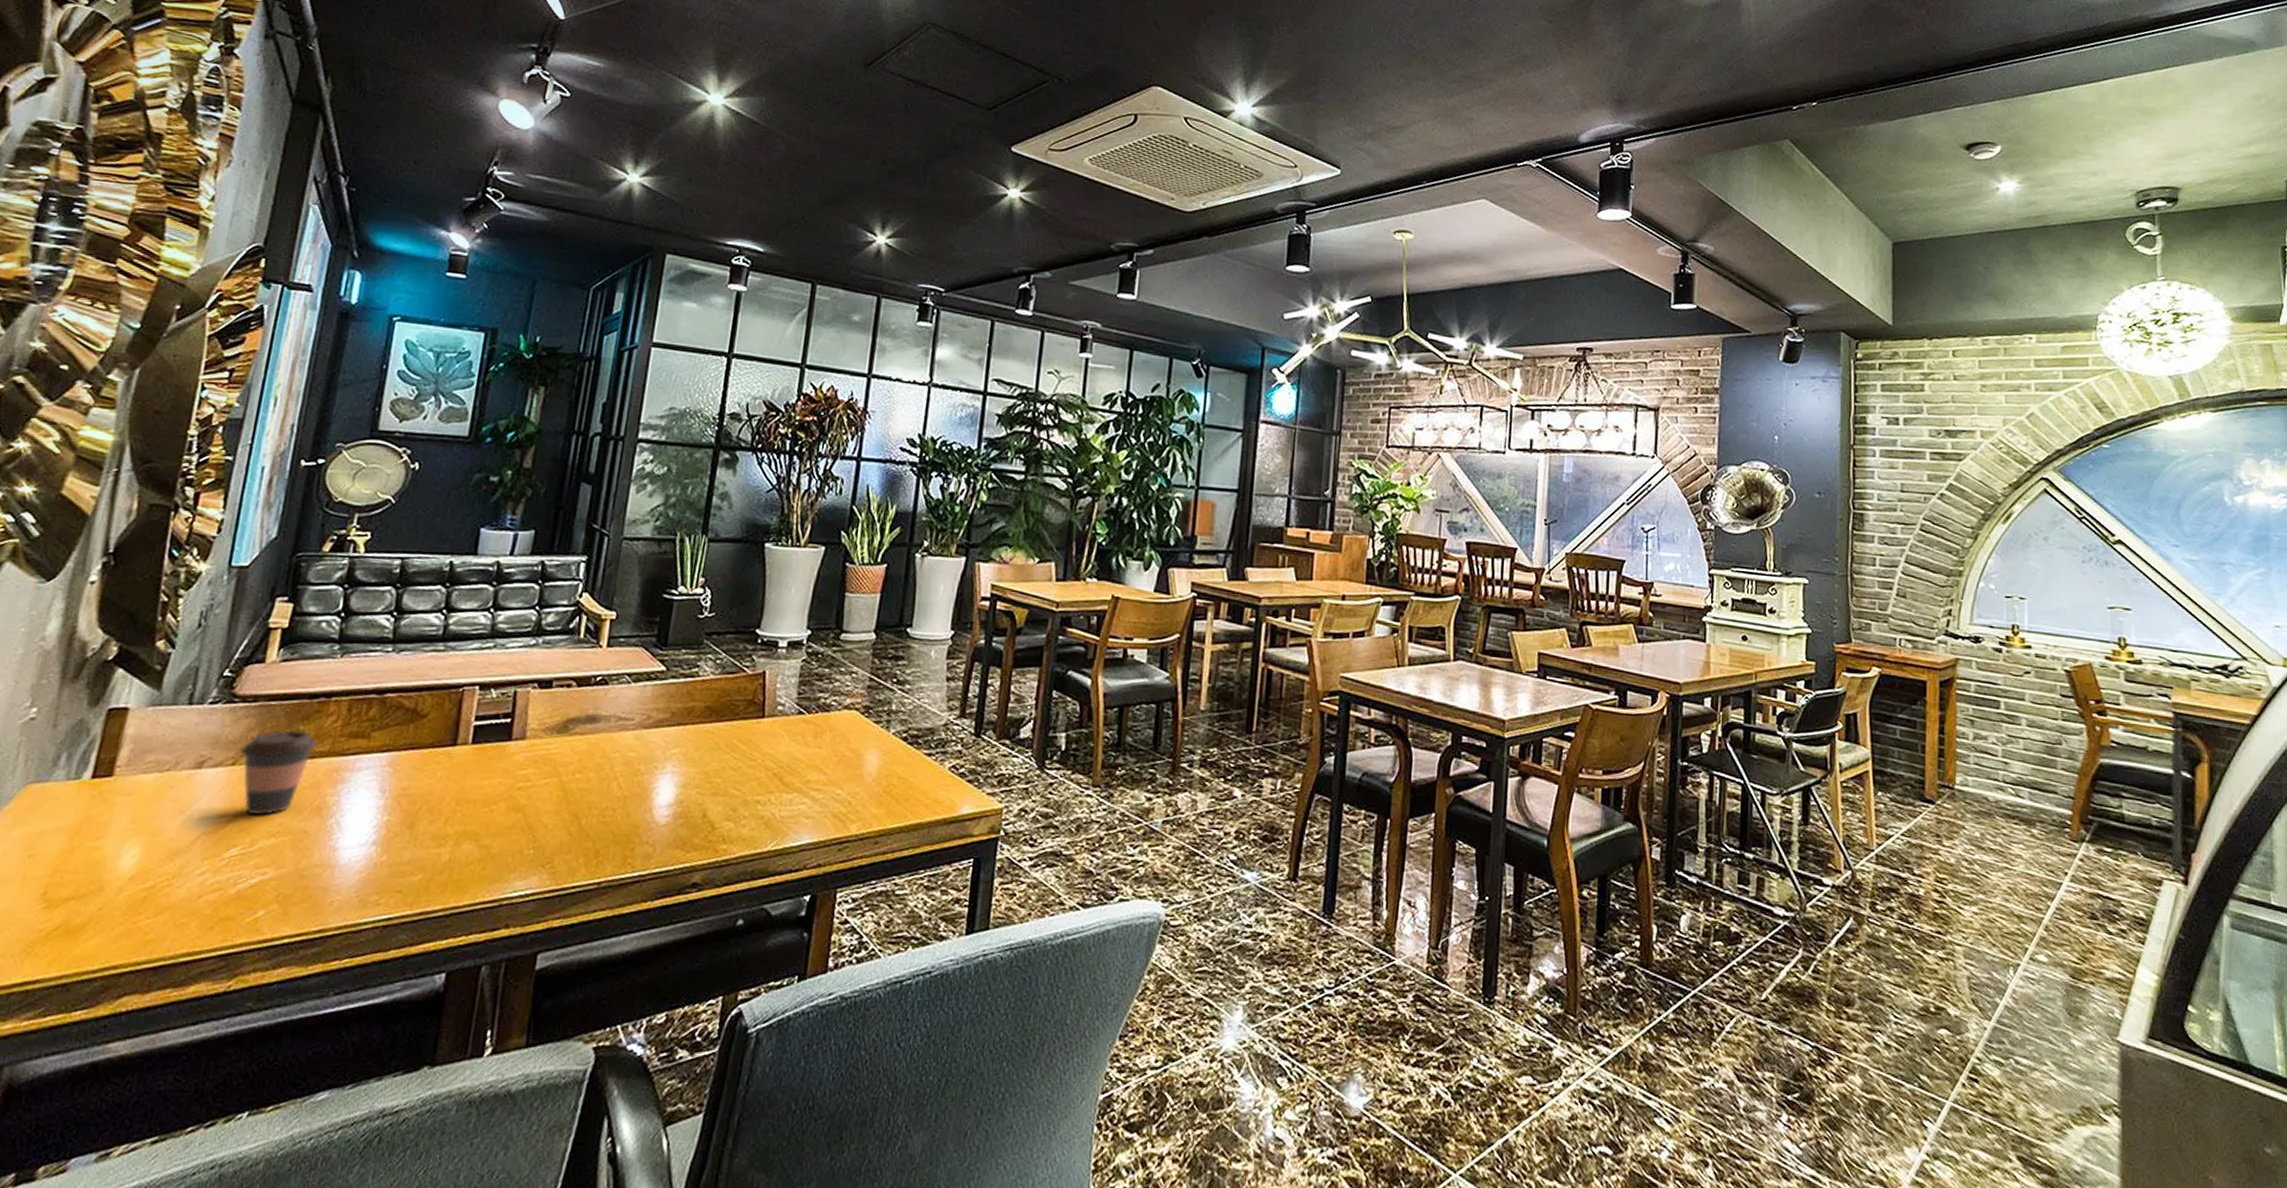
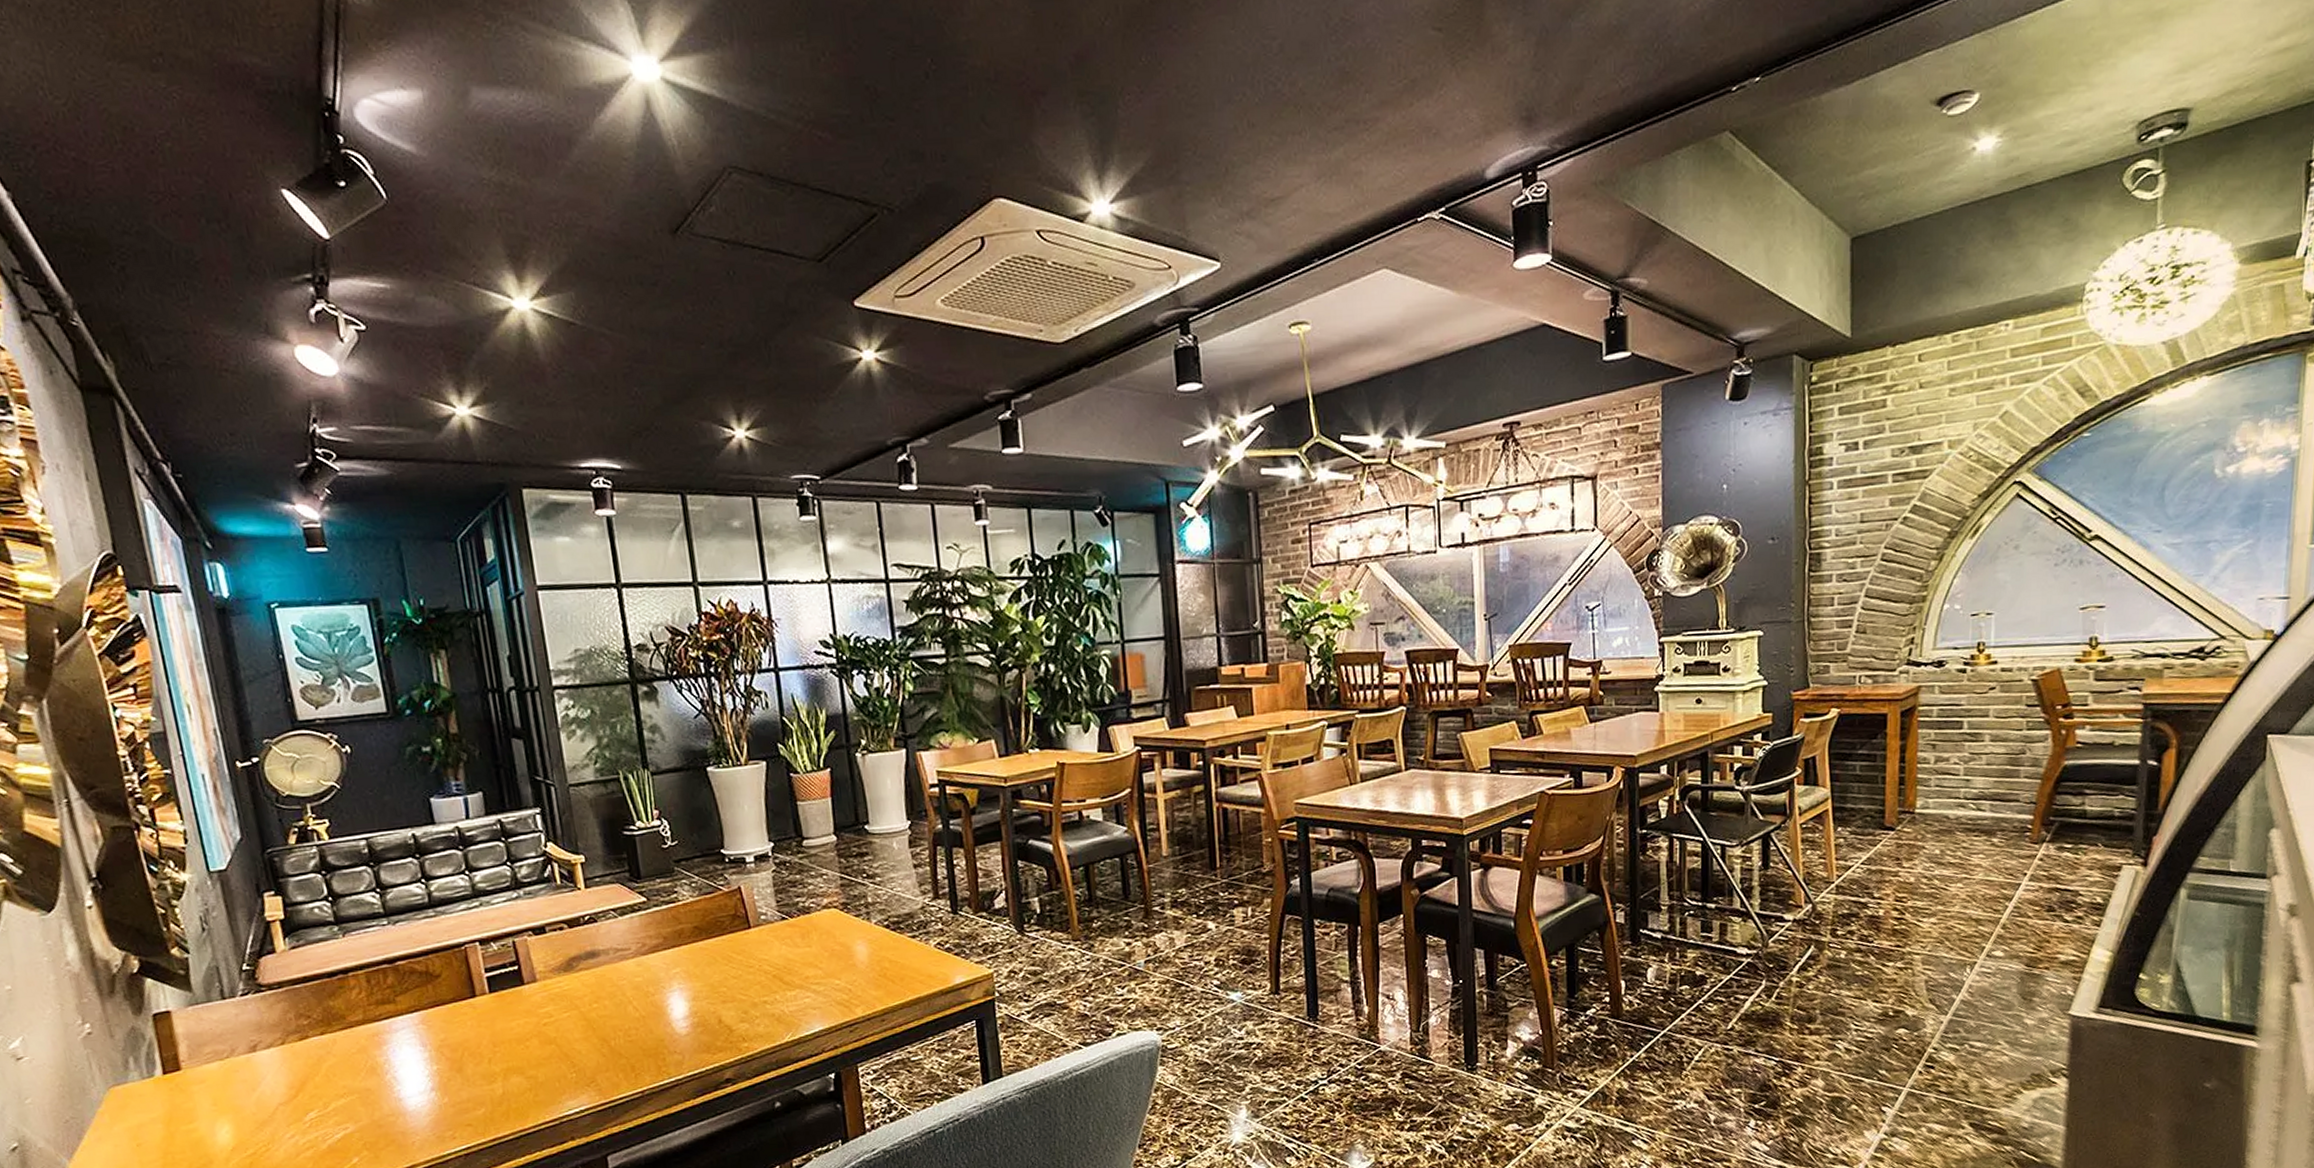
coffee cup: present [240,730,318,816] -> none [283,1006,351,1083]

